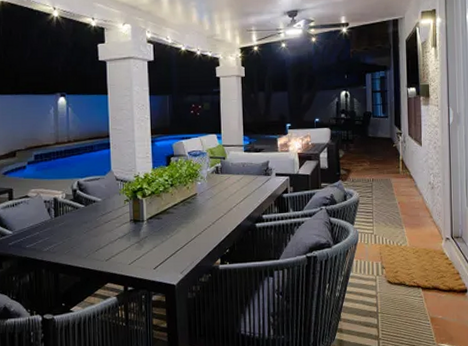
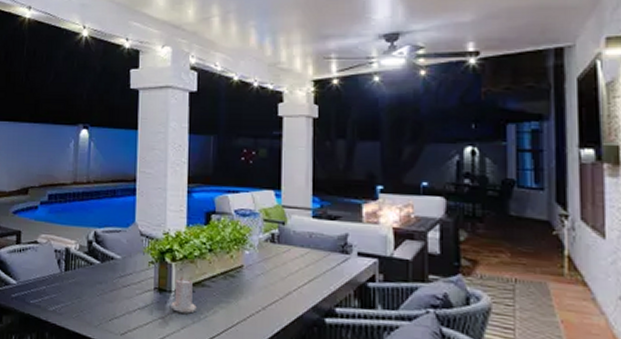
candle: none [144,208,164,236] -> present [171,276,197,314]

